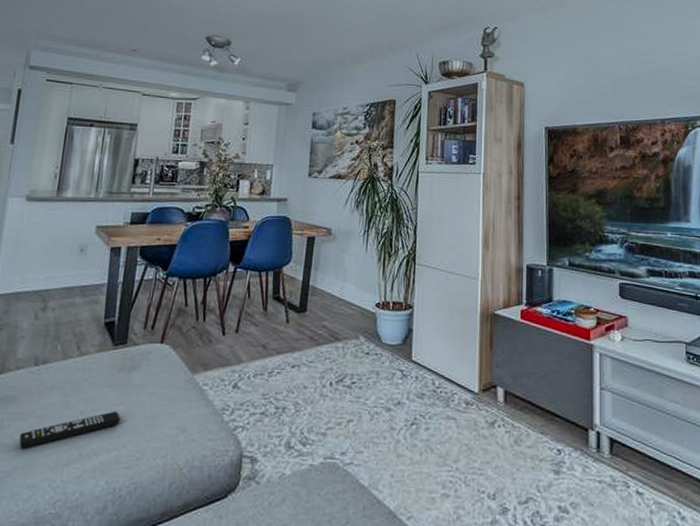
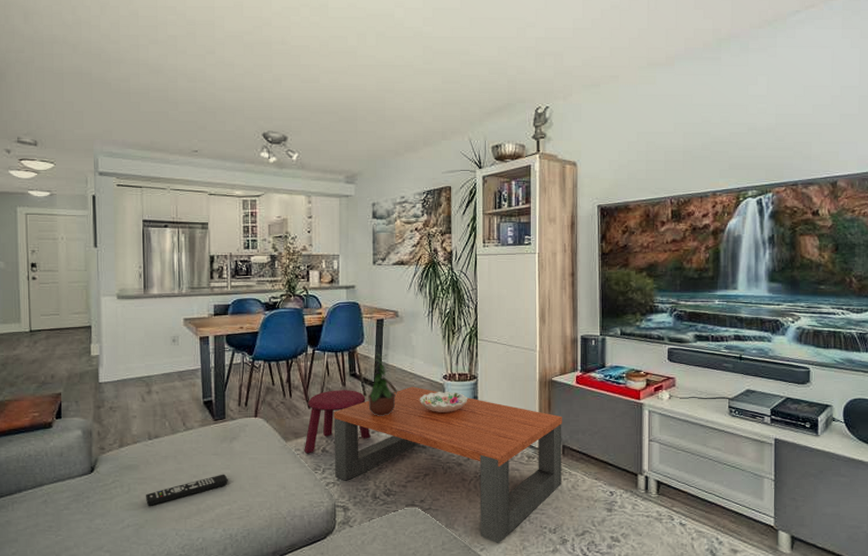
stool: none [212,315,290,390] -> present [304,390,371,454]
coffee table: none [245,314,505,512] -> present [334,386,562,544]
potted plant: none [285,273,324,348] -> present [362,352,397,416]
decorative bowl: none [347,321,402,347] -> present [419,391,468,412]

